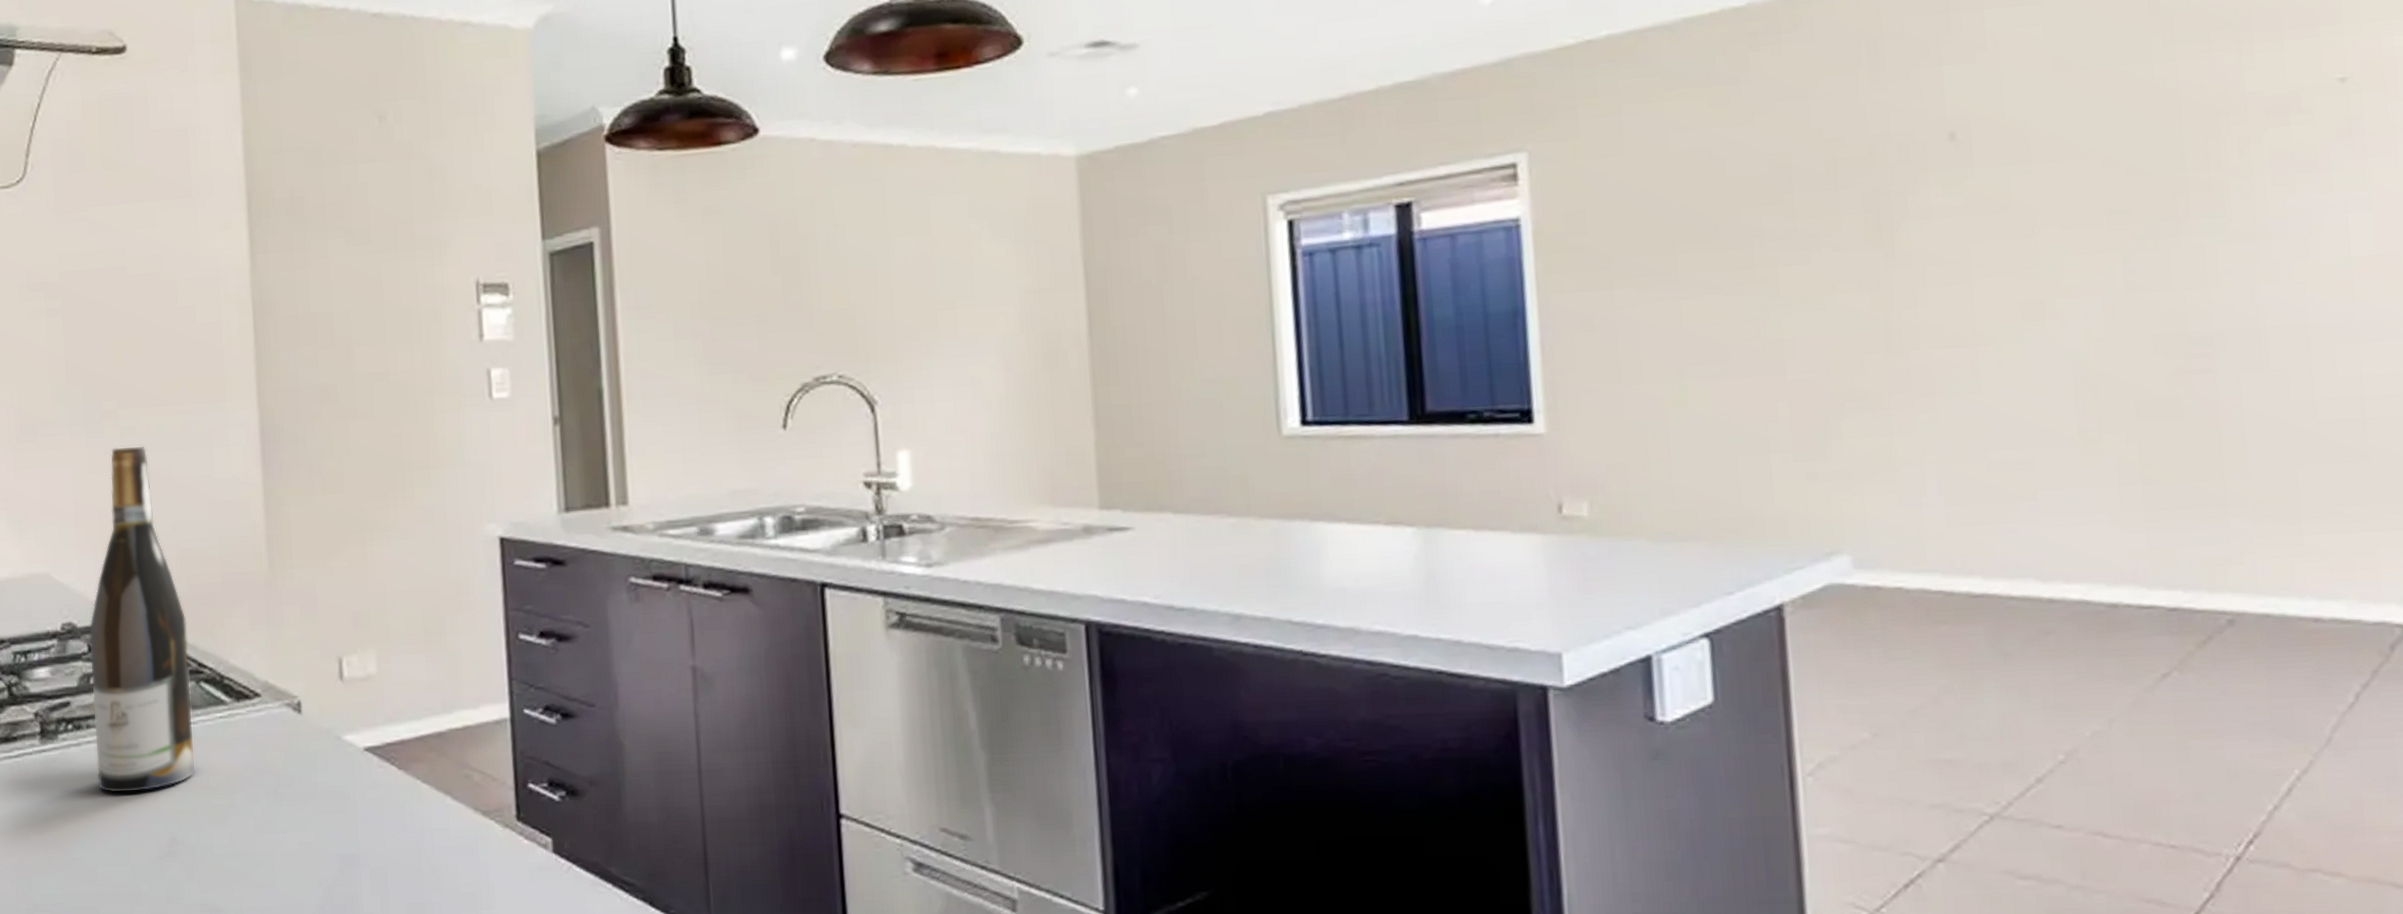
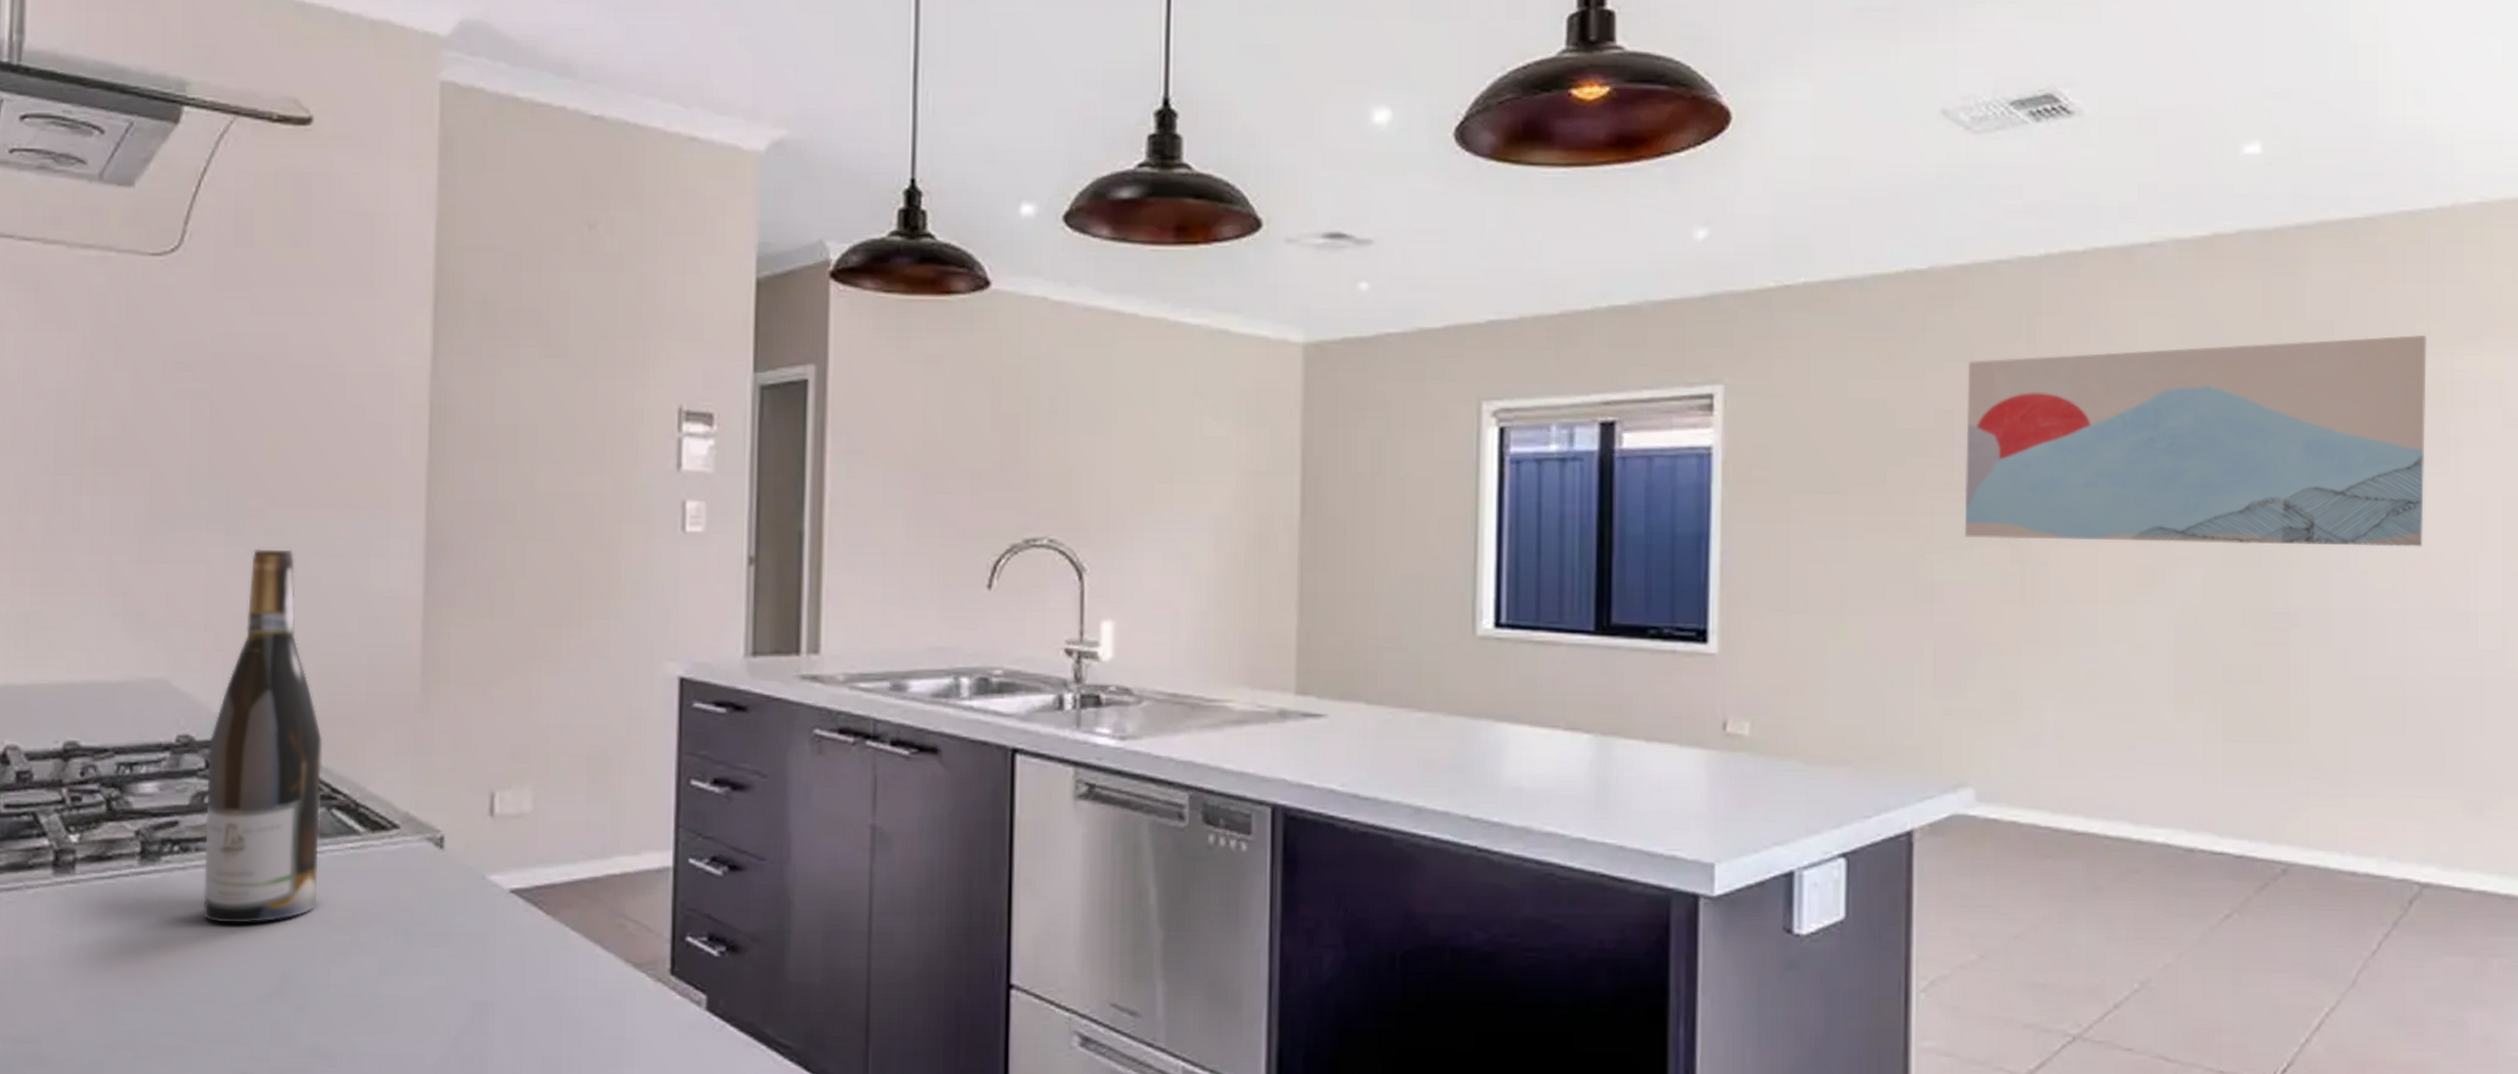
wall art: none [1803,12,2372,287] -> present [1964,334,2427,547]

